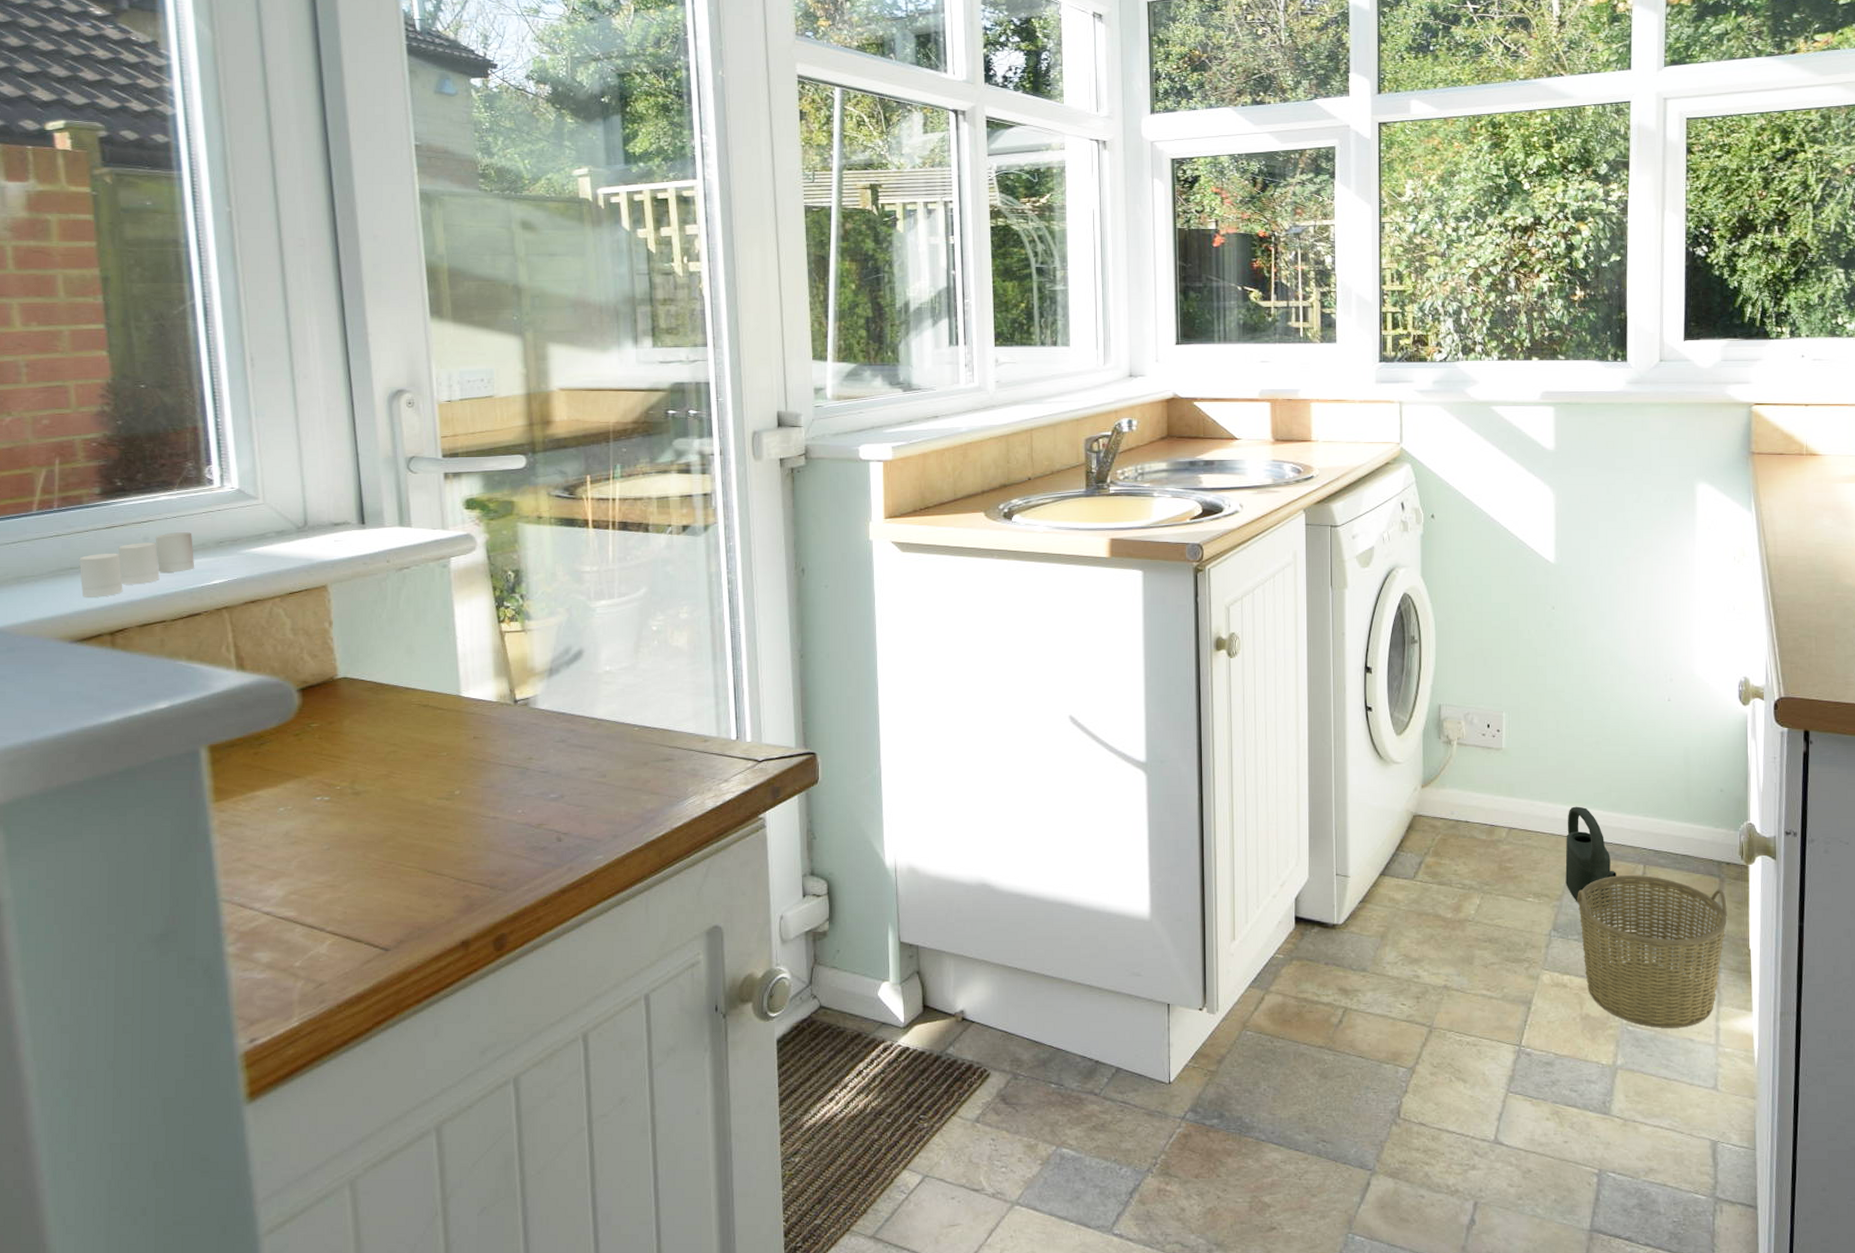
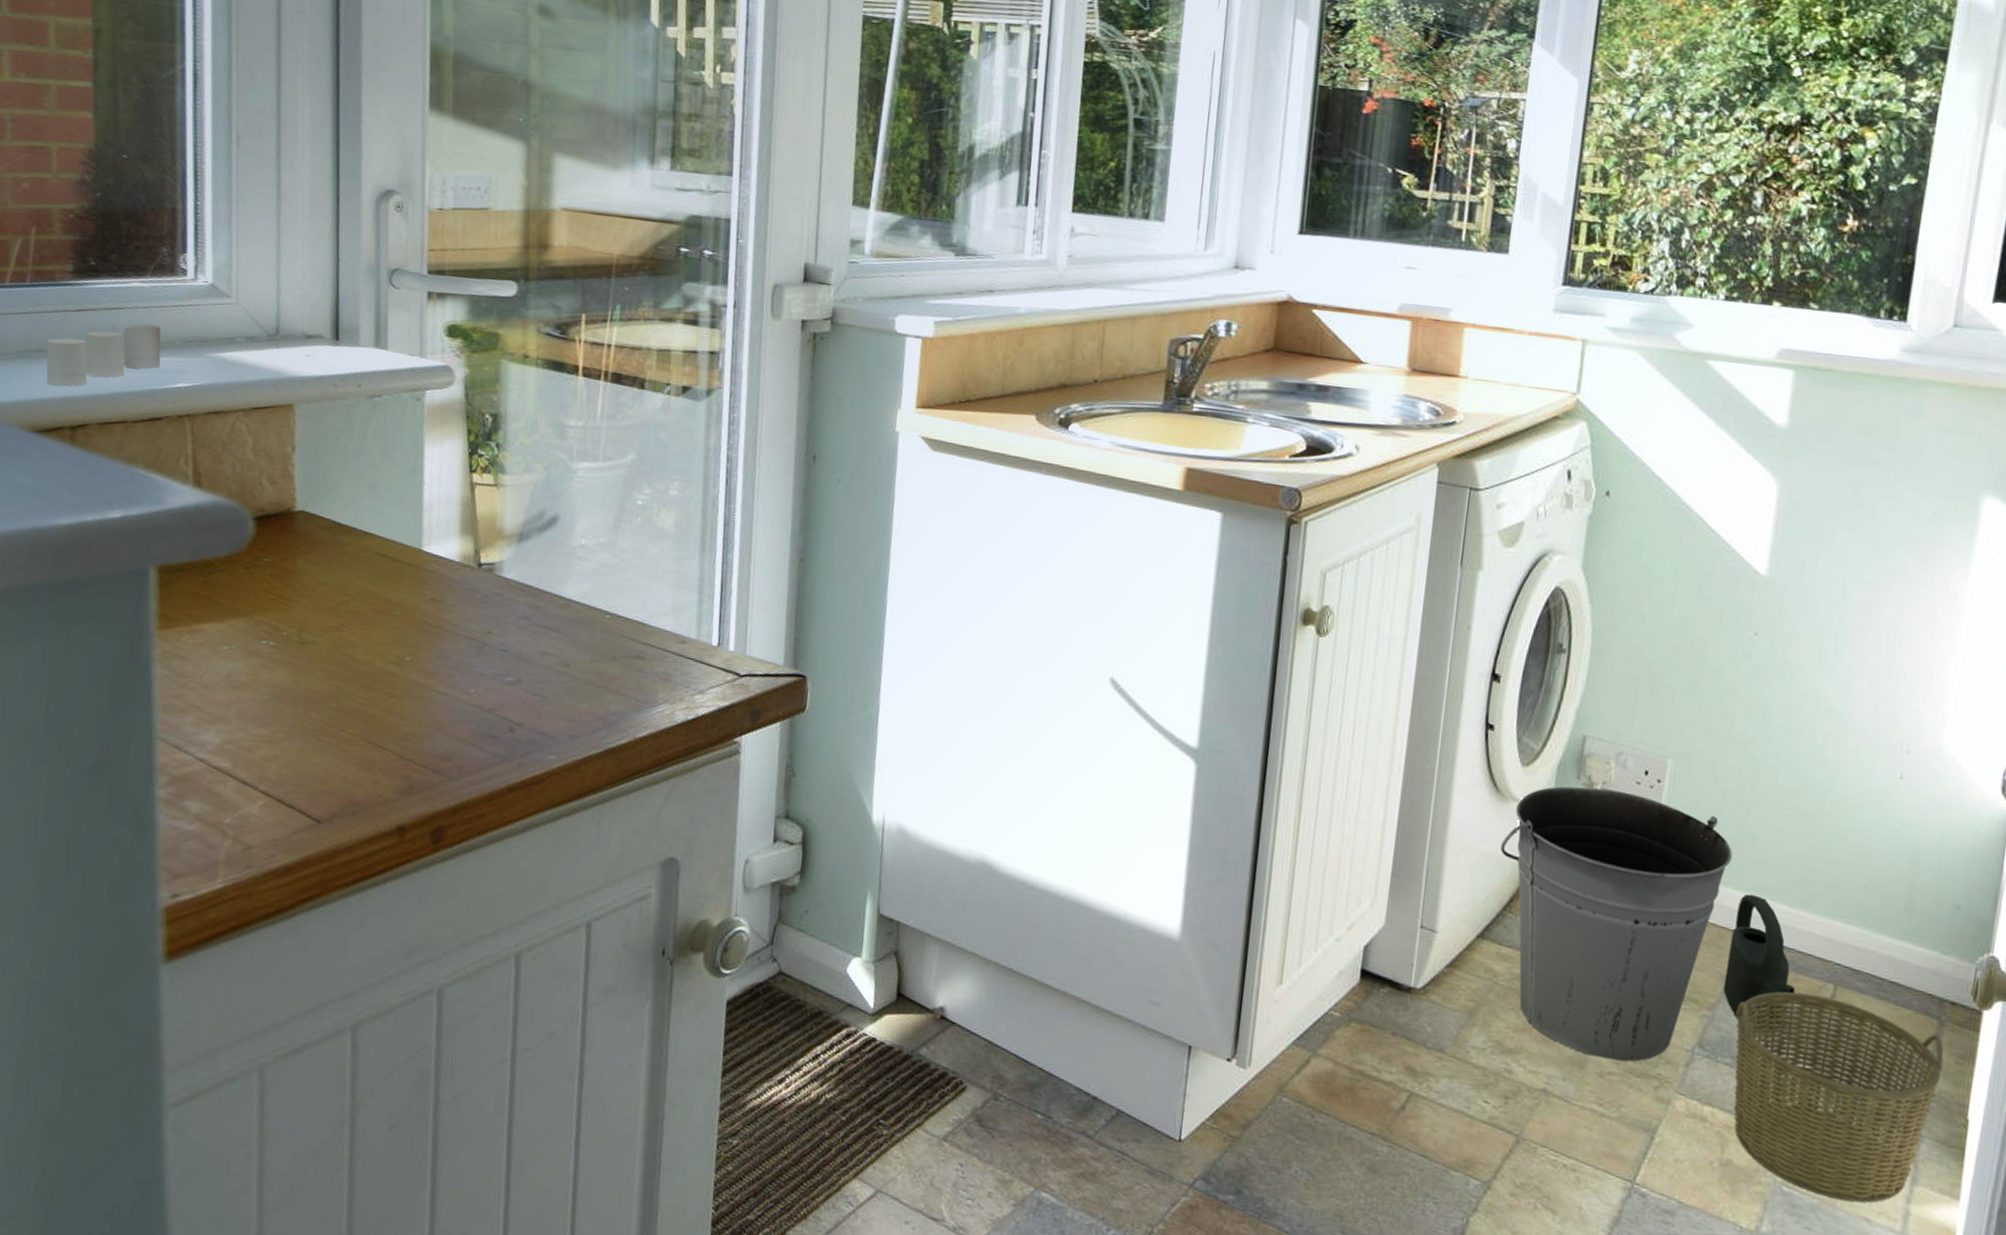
bucket: none [1388,743,1558,953] -> present [1500,786,1733,1062]

